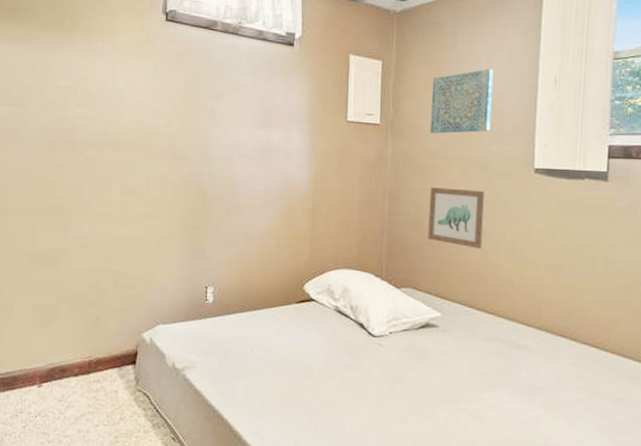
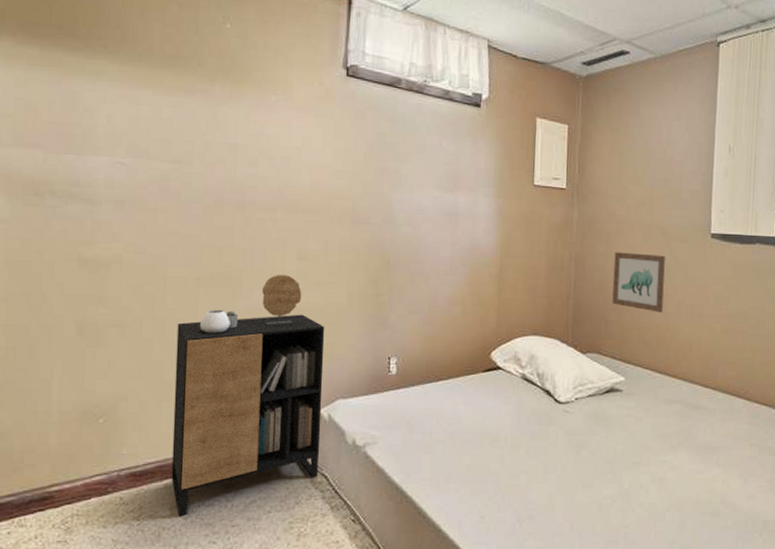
cabinet: none [12,207,147,425] -> present [171,274,325,517]
wall art: present [430,68,494,134] -> none [614,135,674,199]

